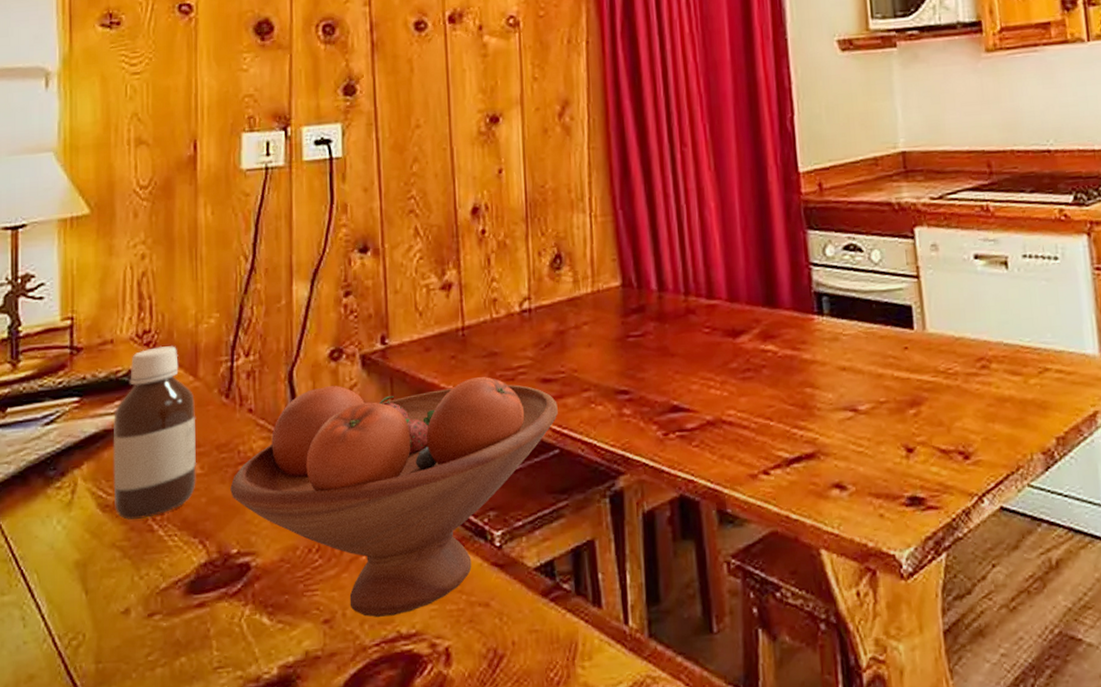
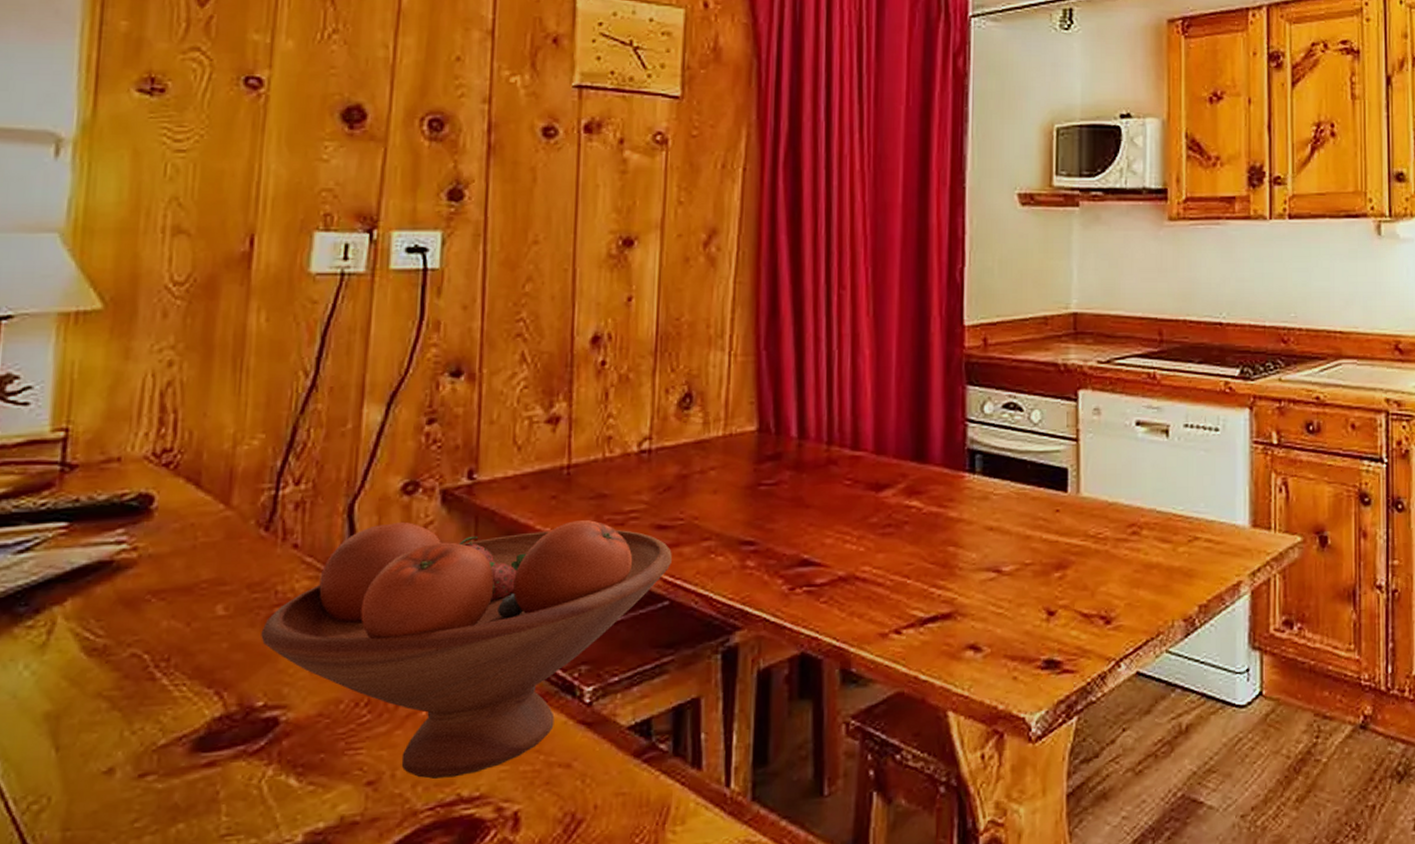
bottle: present [113,346,196,520] -> none [104,468,224,666]

